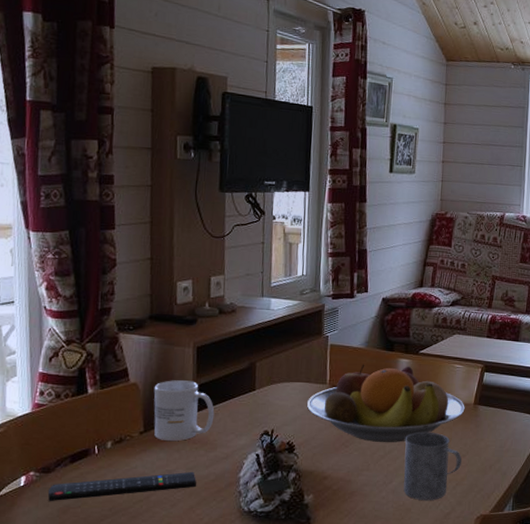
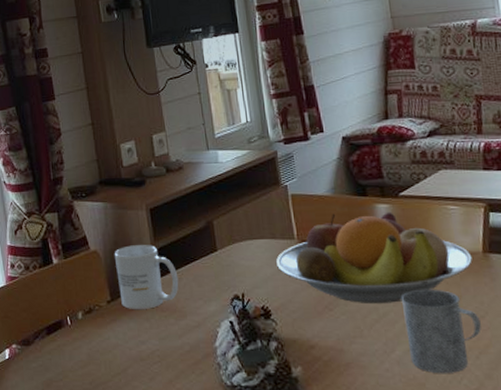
remote control: present [47,471,197,501] -> none [30,341,173,374]

